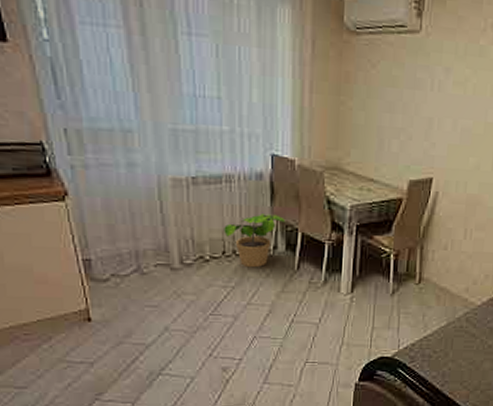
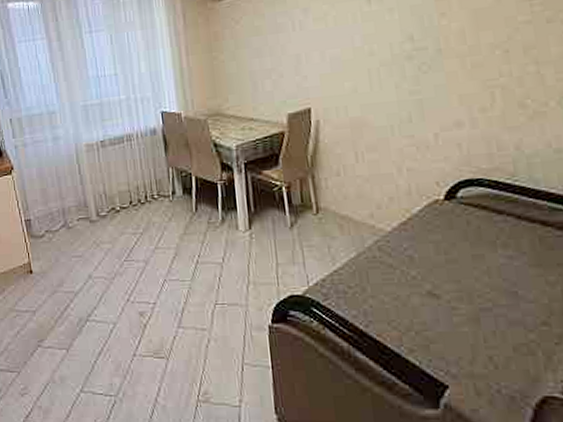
potted plant: present [224,214,286,268] -> none [129,163,180,214]

